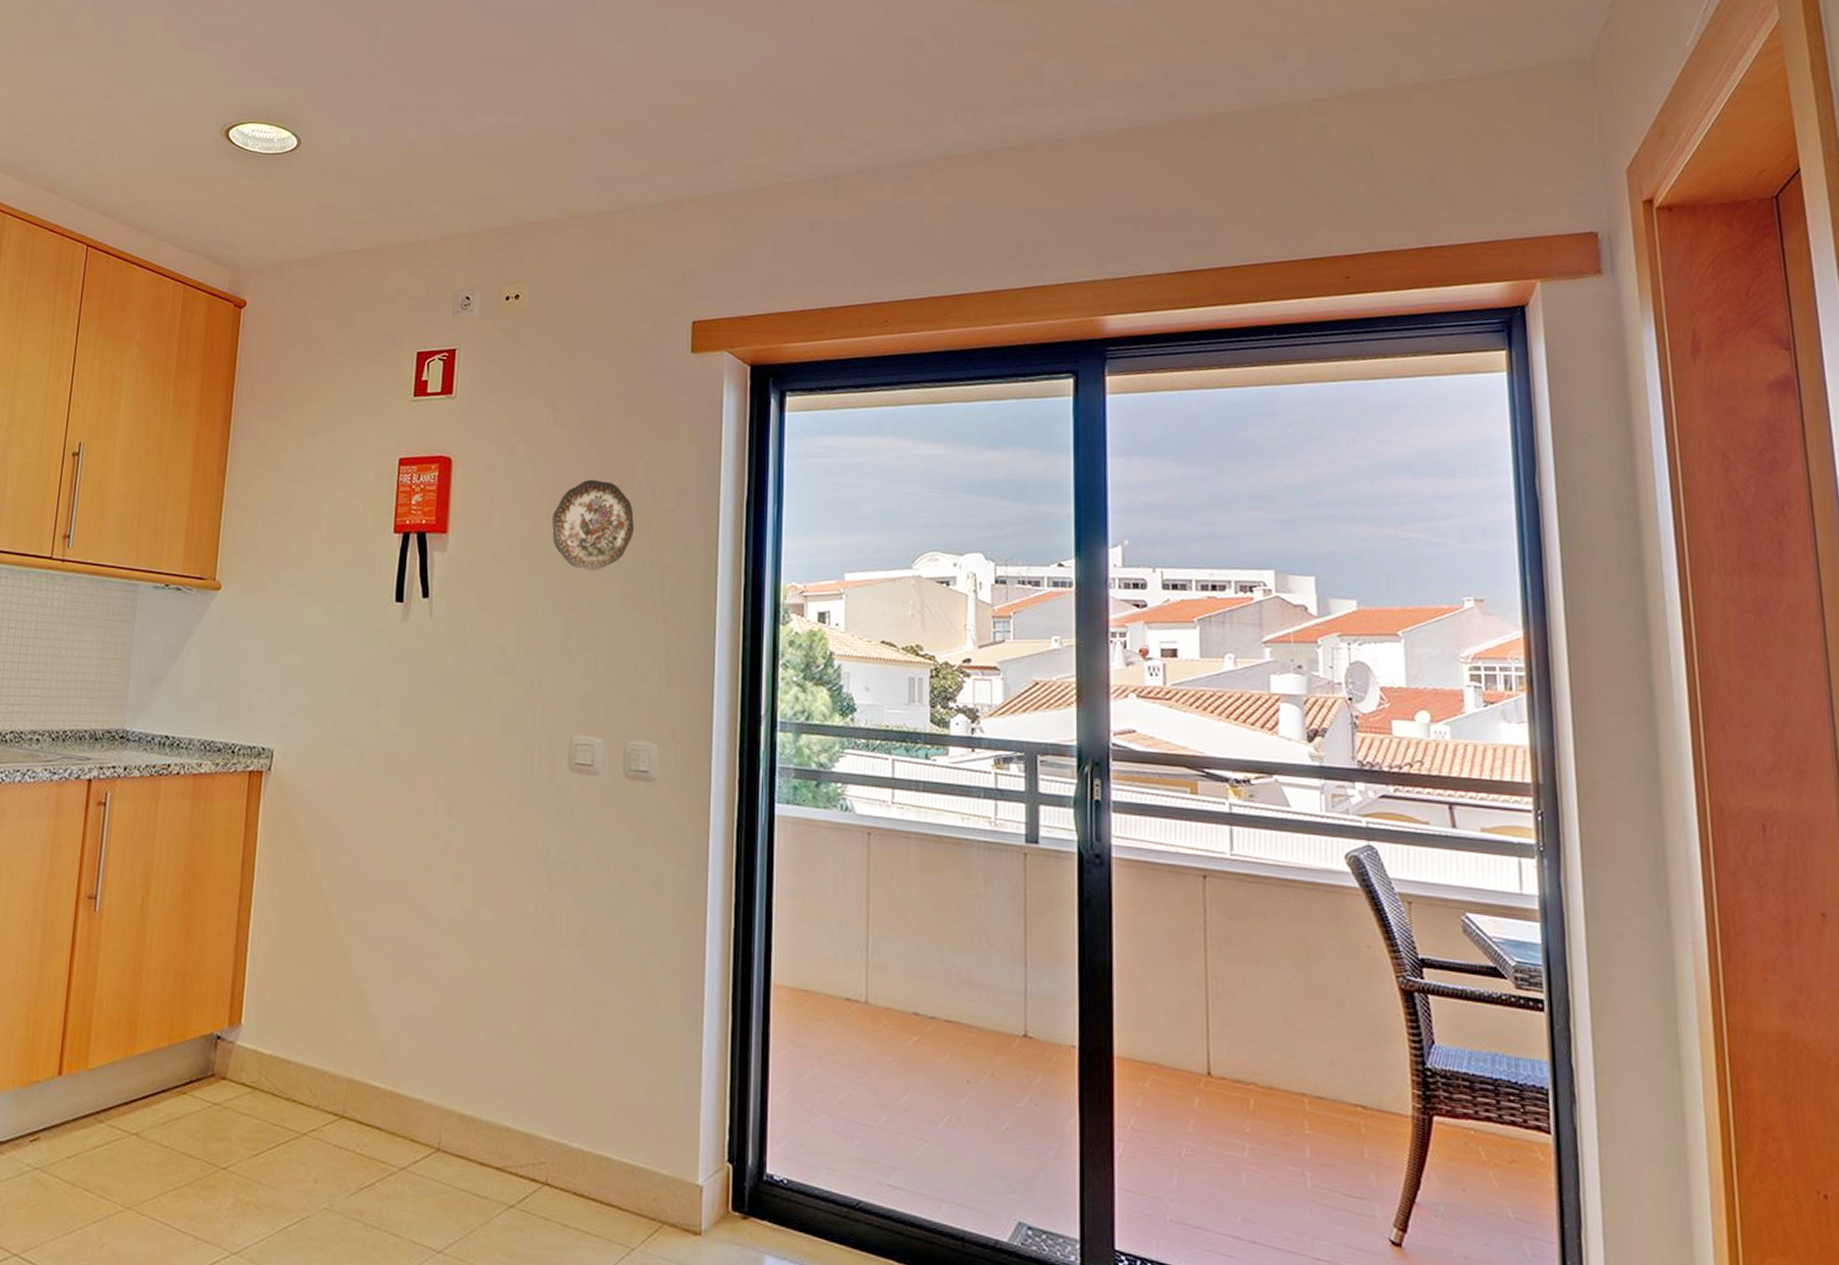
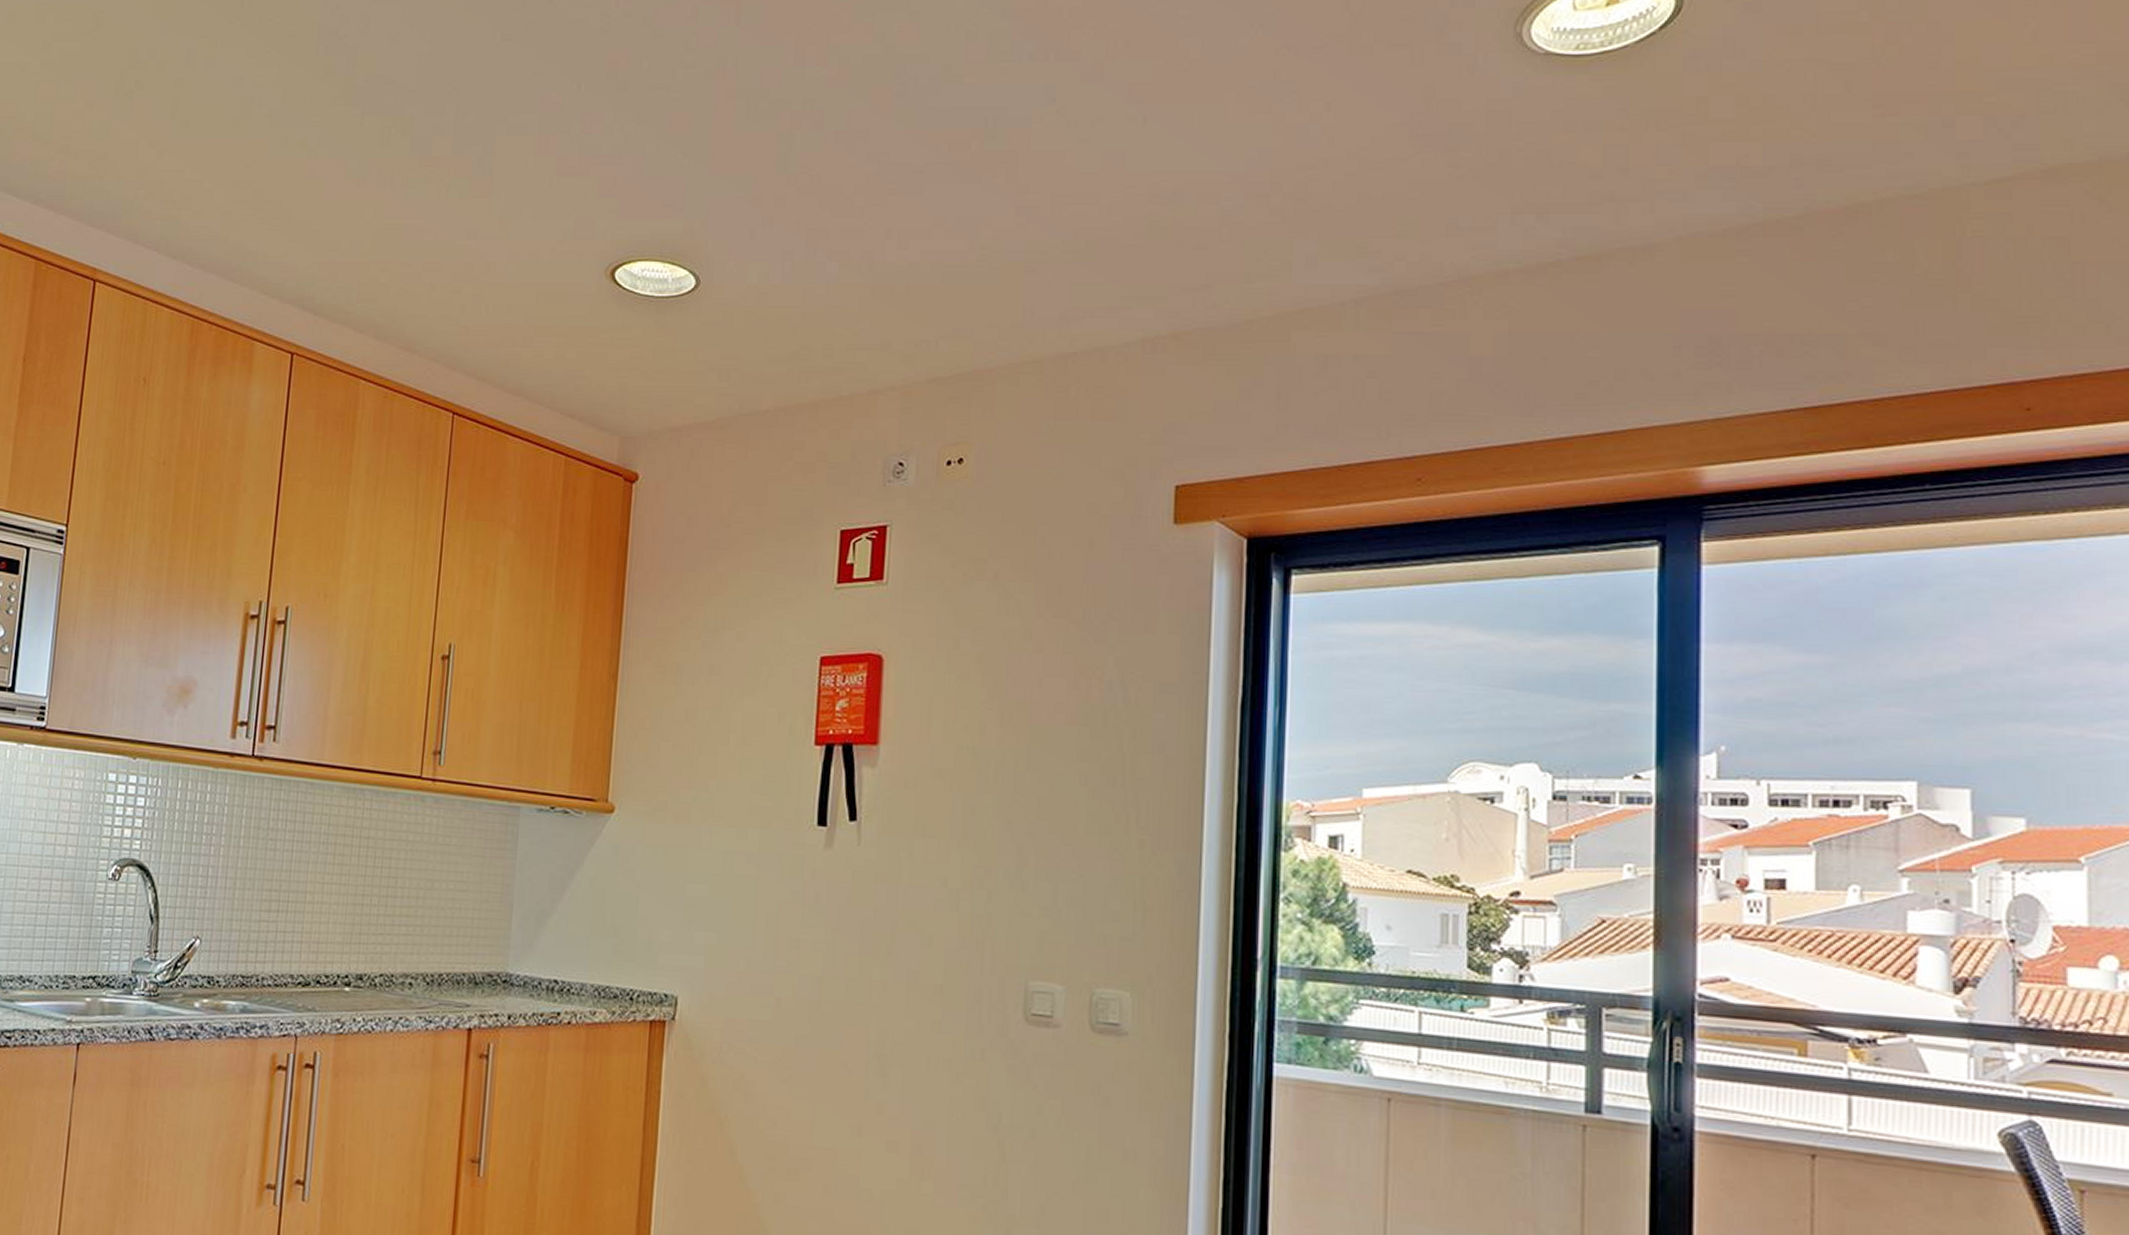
decorative plate: present [552,479,634,571] -> none [1003,679,1103,788]

